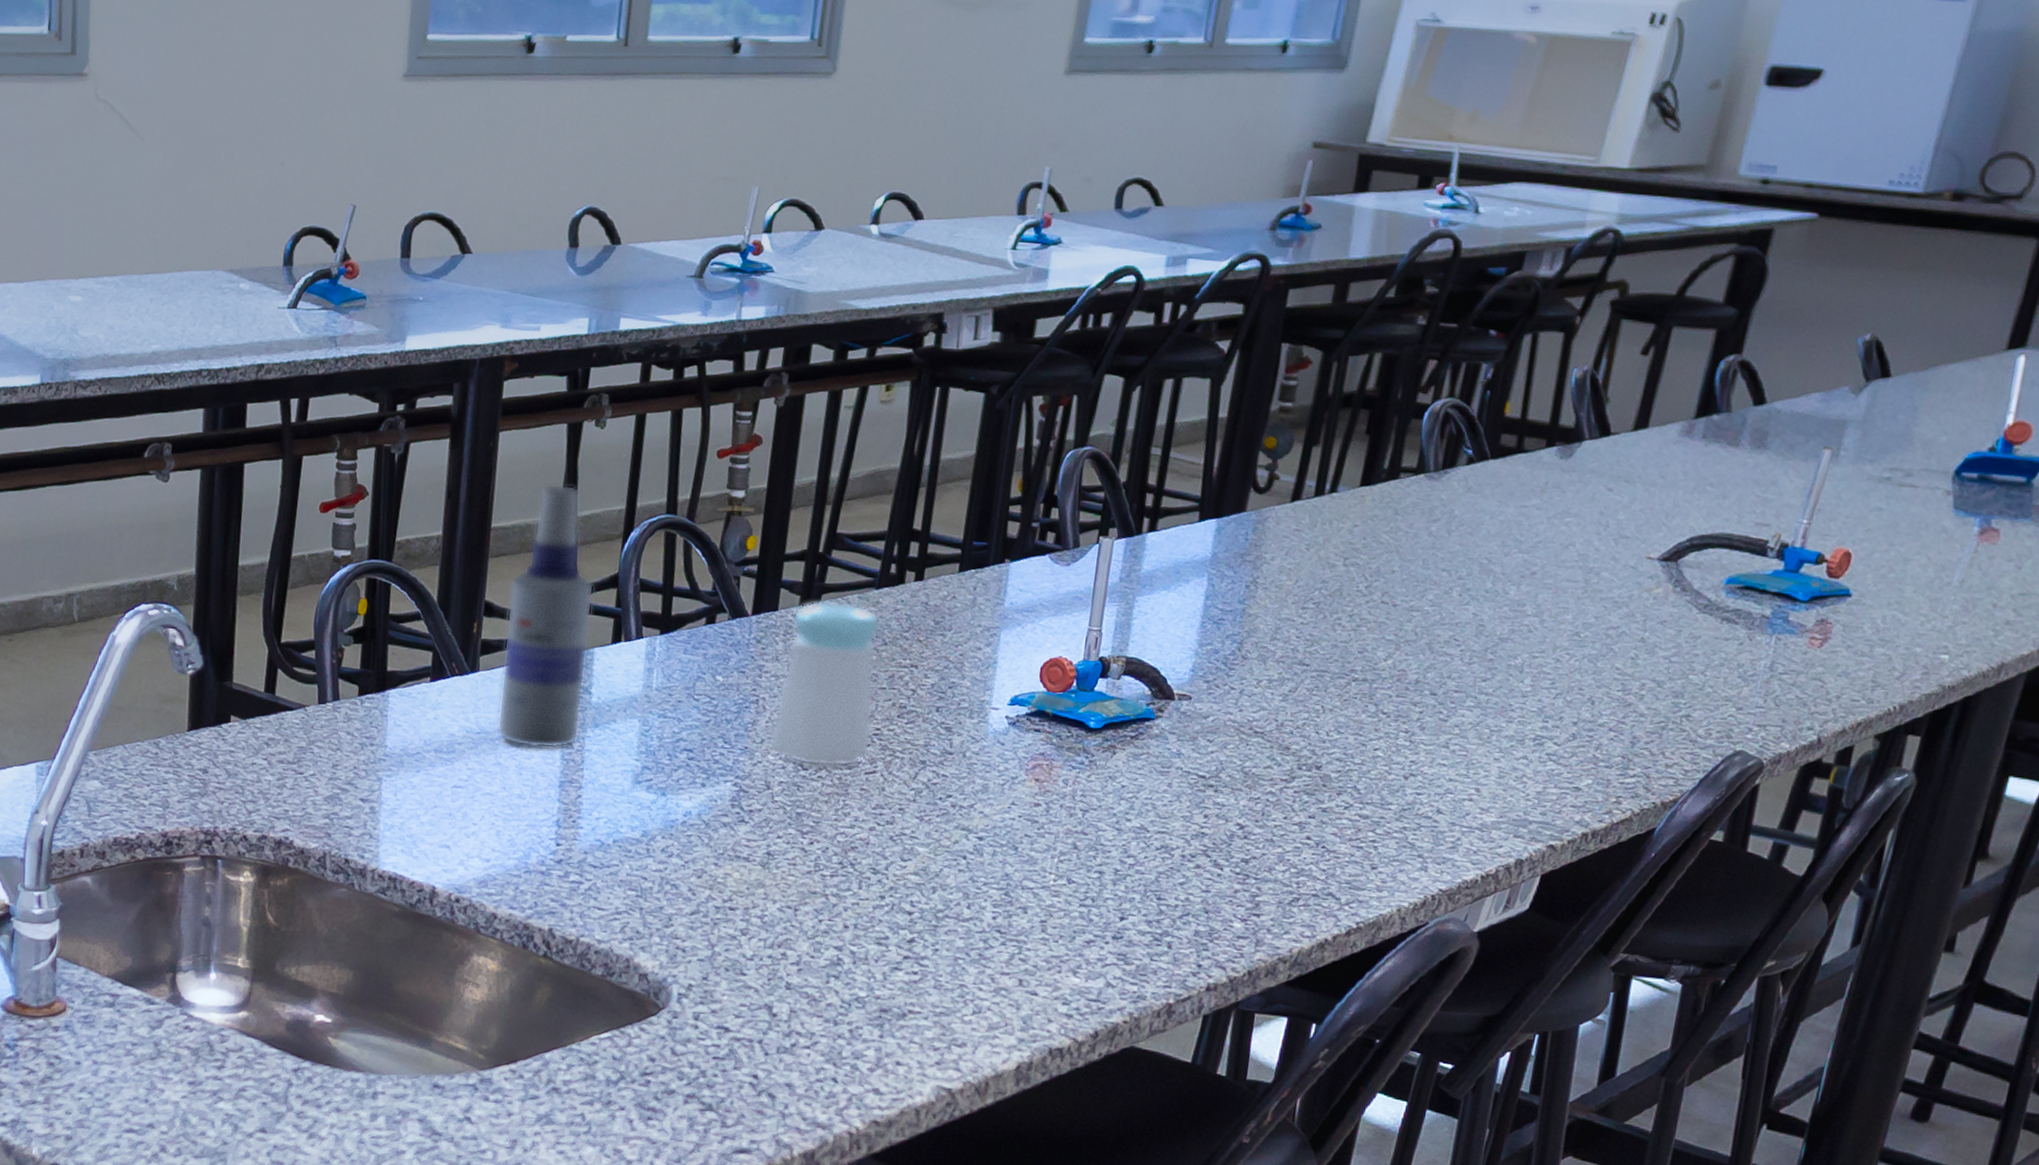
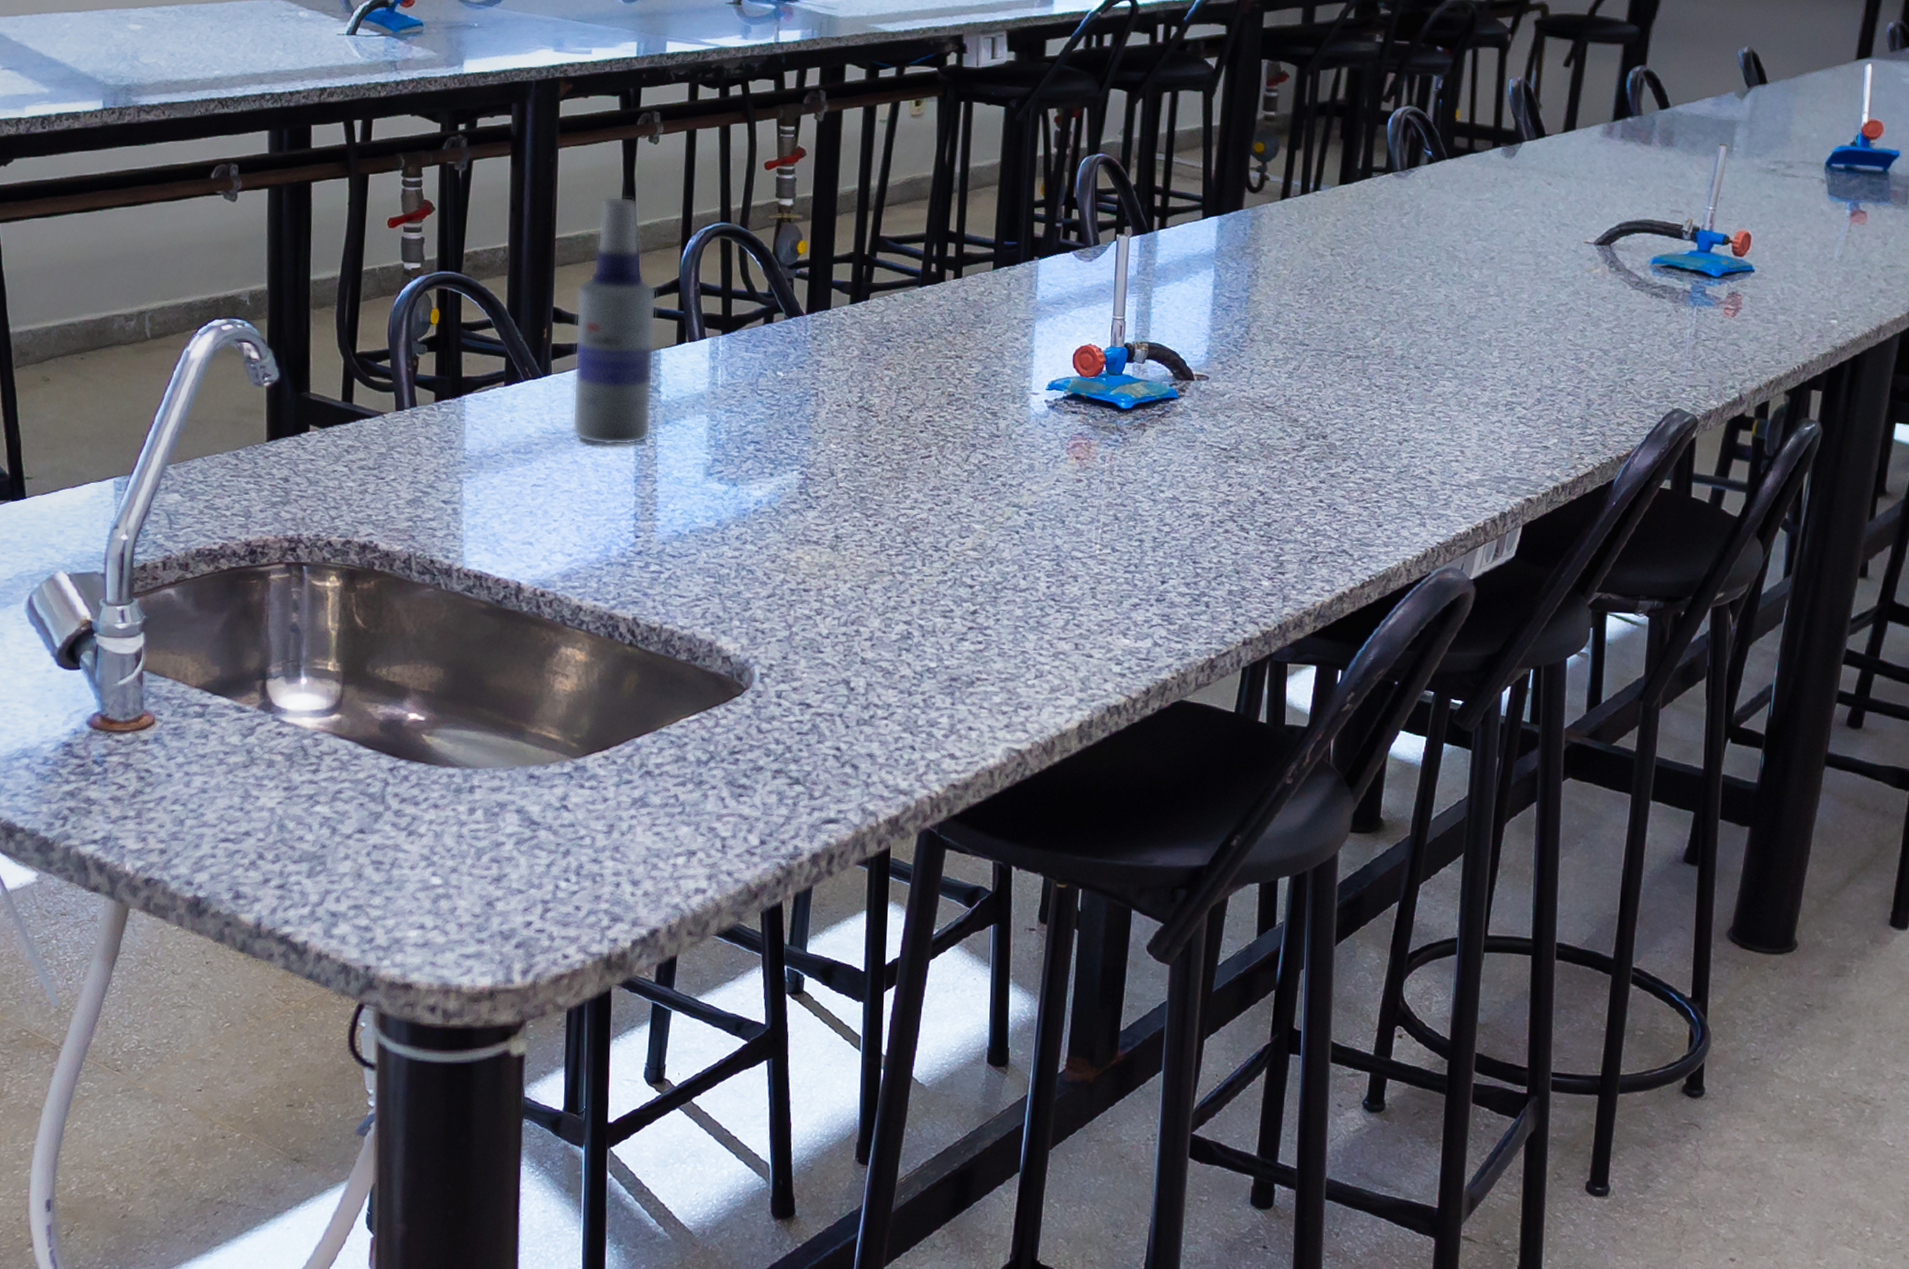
salt shaker: present [769,601,881,767] -> none [831,299,926,453]

